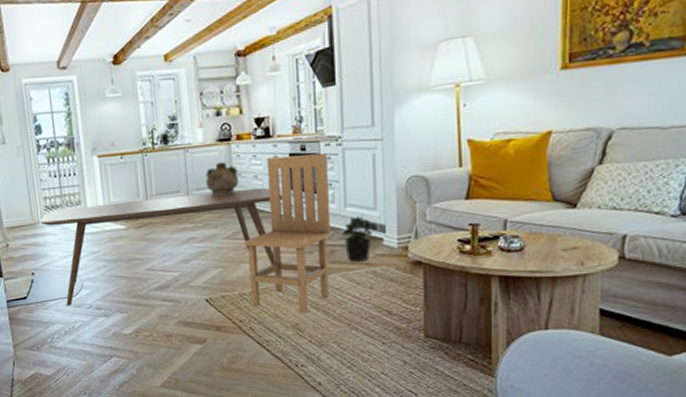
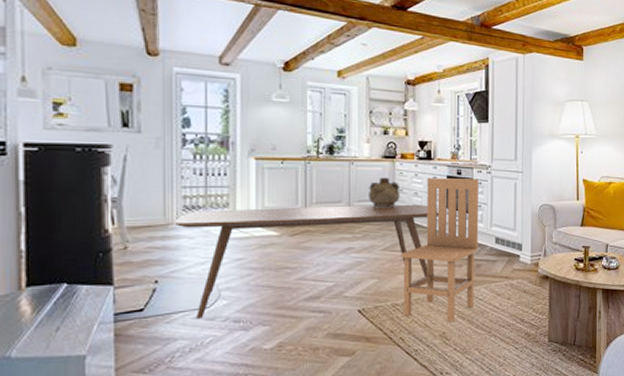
potted plant: present [342,215,380,262] -> none [487,234,517,275]

